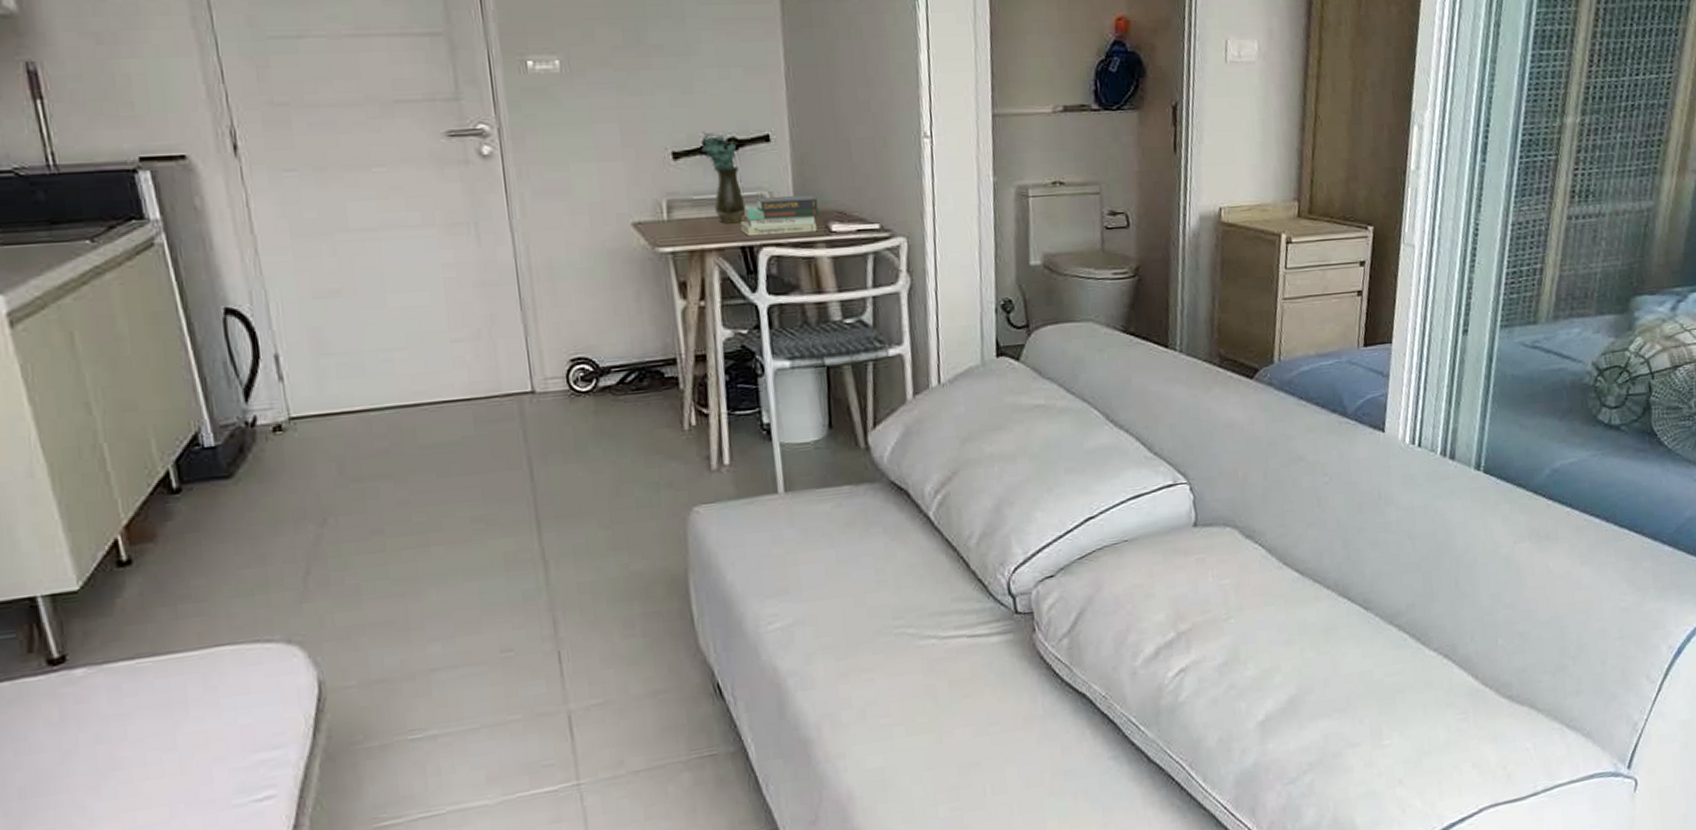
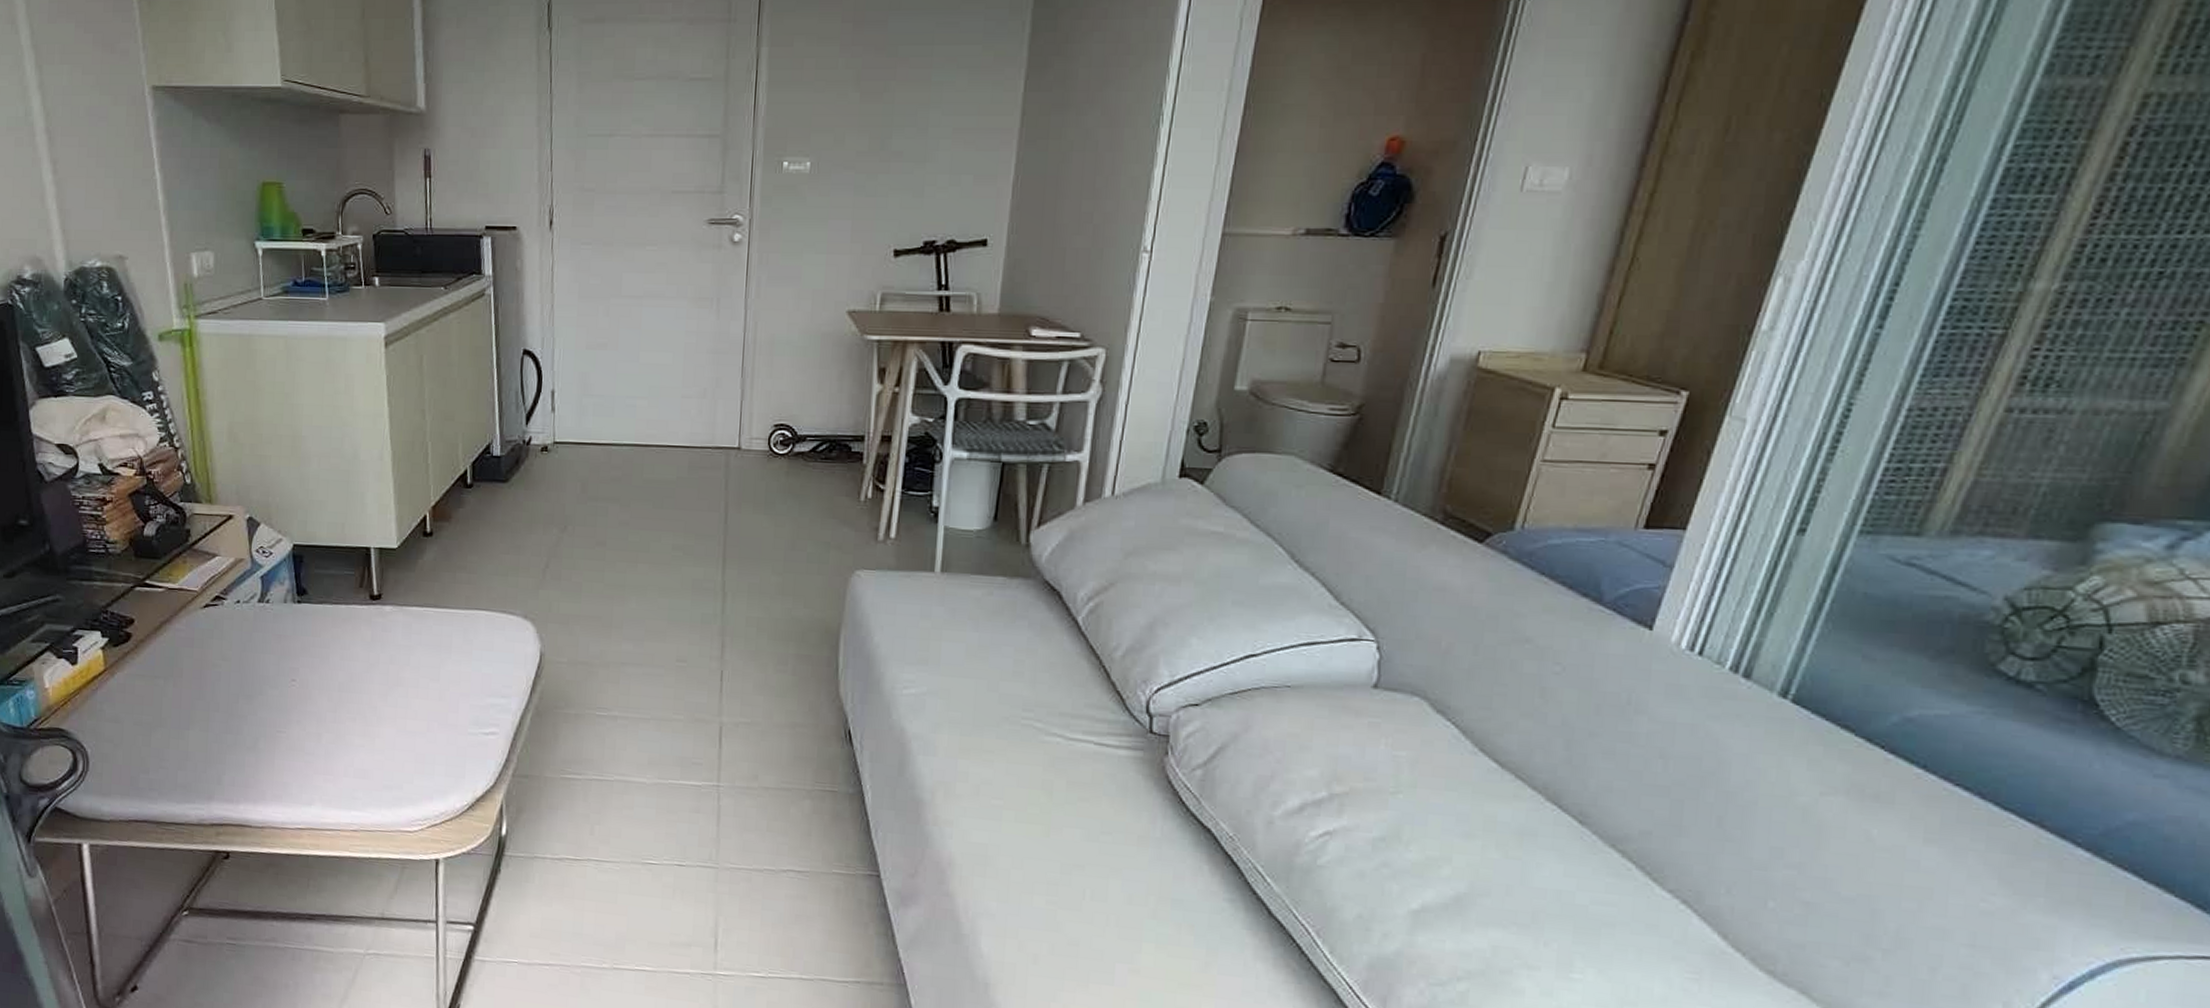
vase: present [702,130,746,224] -> none [922,232,954,320]
books: present [740,195,819,237] -> none [944,297,1022,335]

